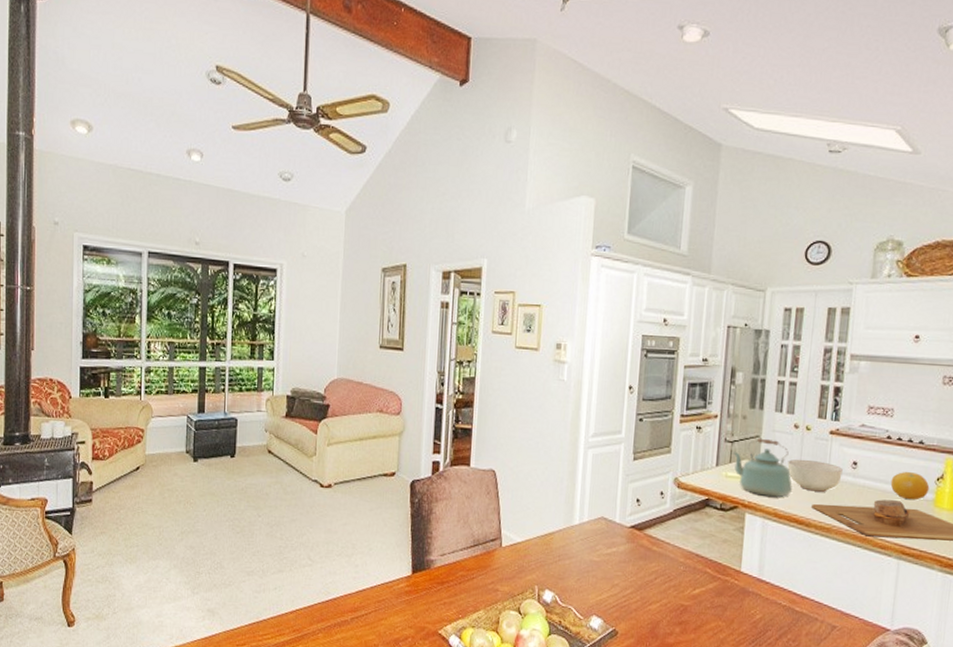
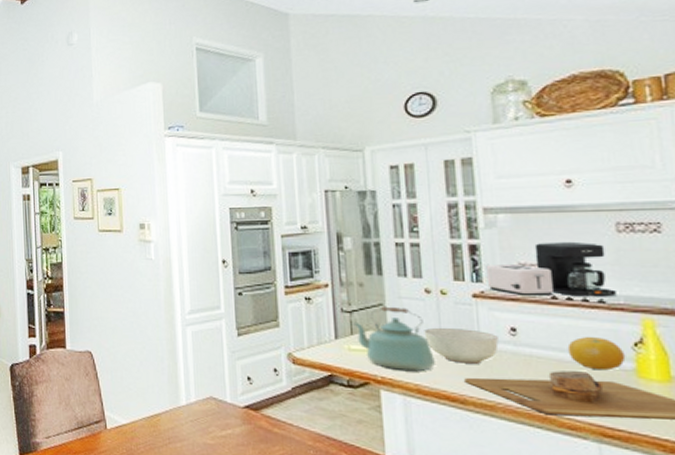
toaster: none [842,405,891,436] -> present [486,263,553,297]
coffee maker: none [881,389,933,438] -> present [534,241,617,297]

